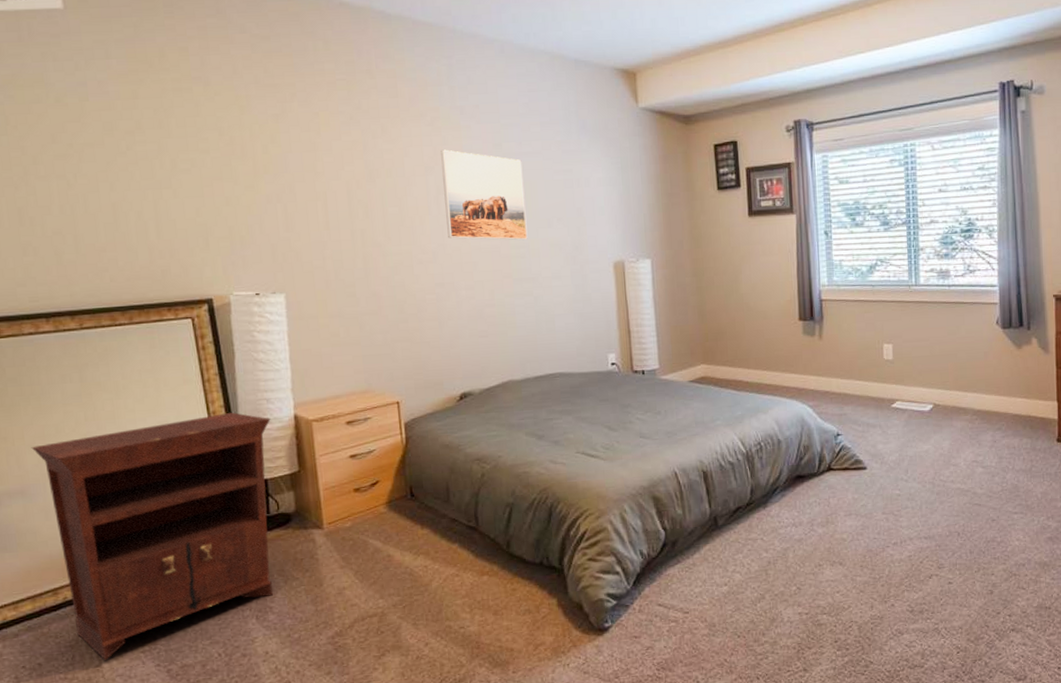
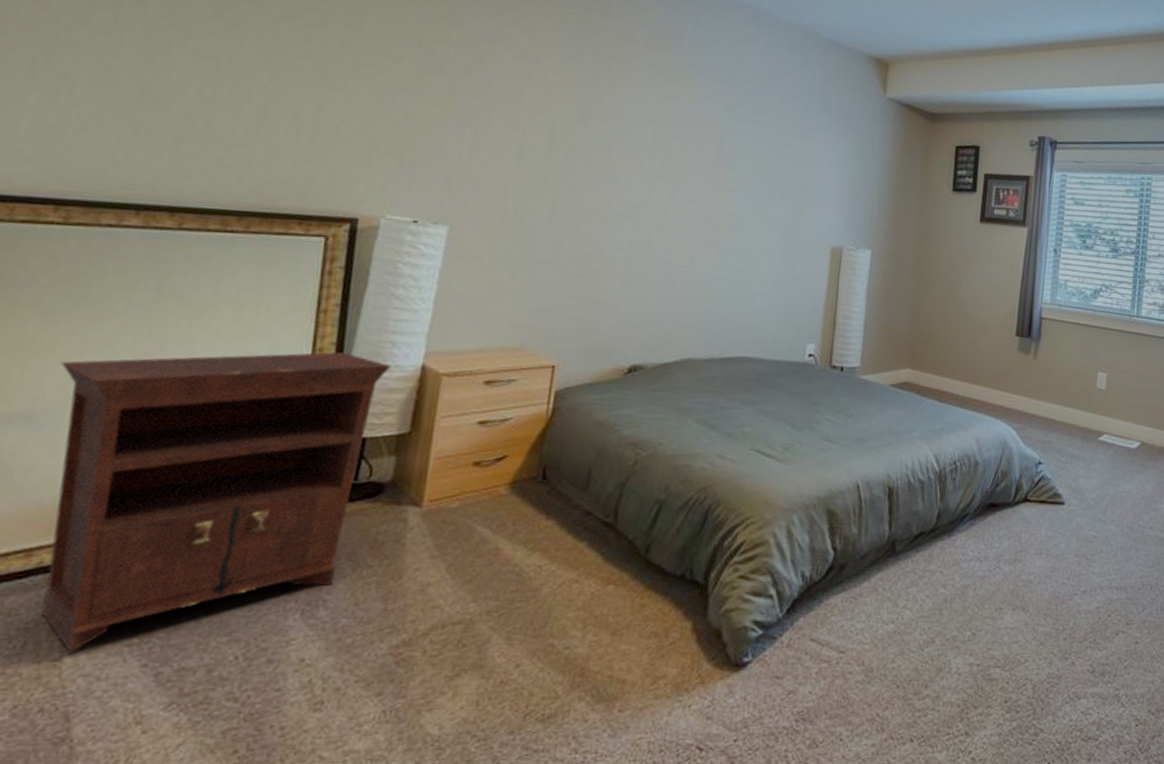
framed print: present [441,149,528,240] -> none [655,103,753,210]

